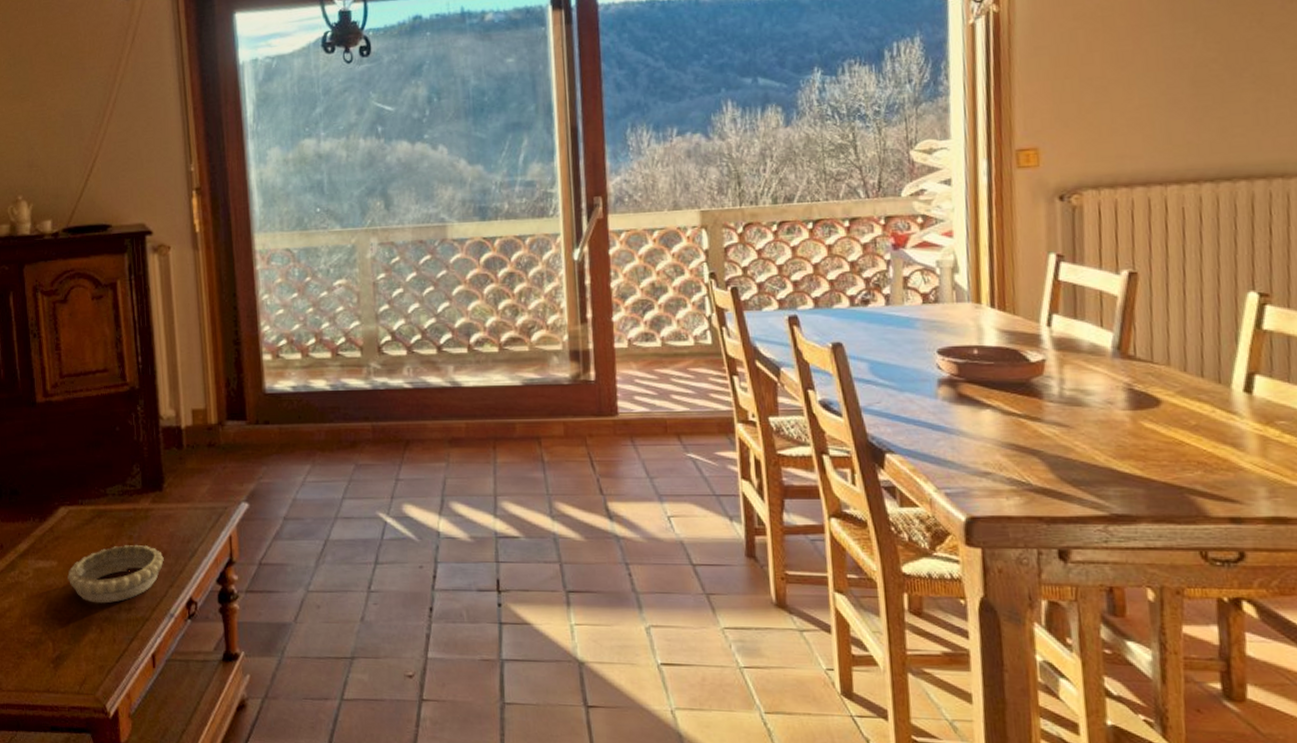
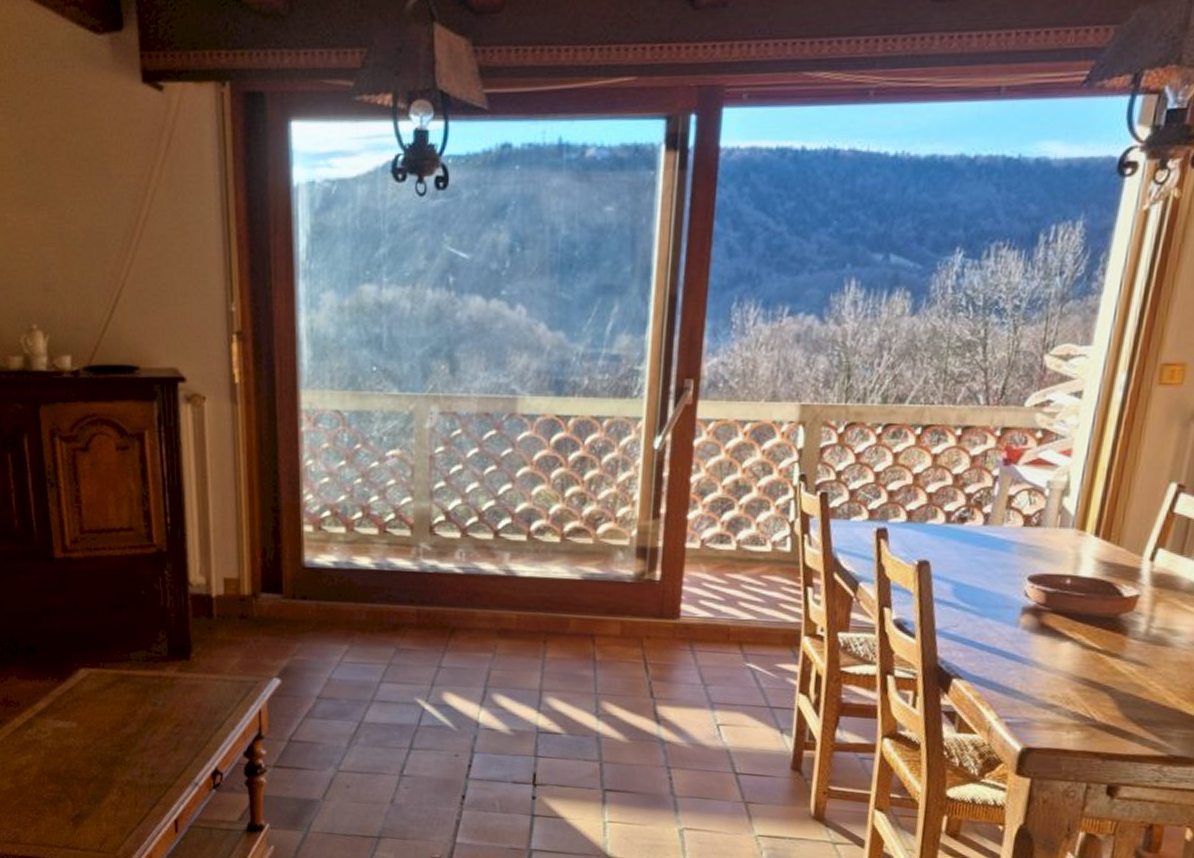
decorative bowl: present [67,544,164,604] -> none [88,711,189,768]

